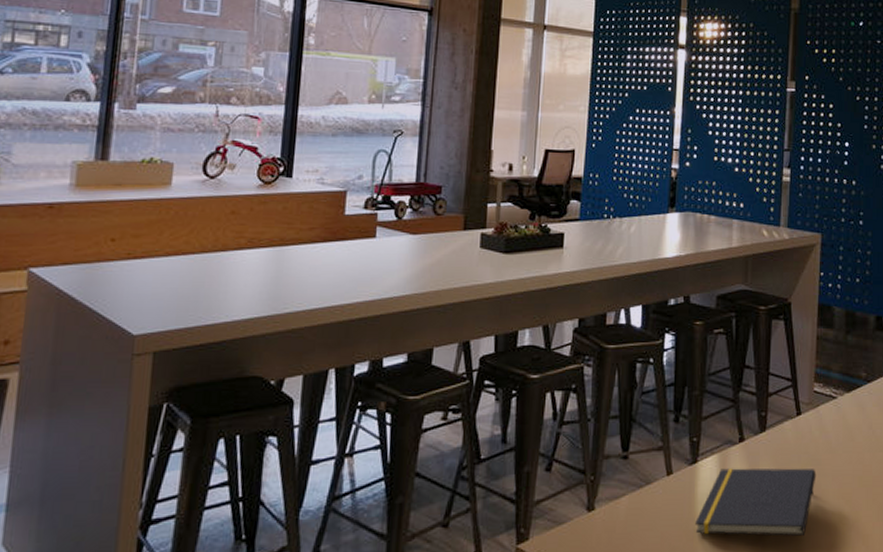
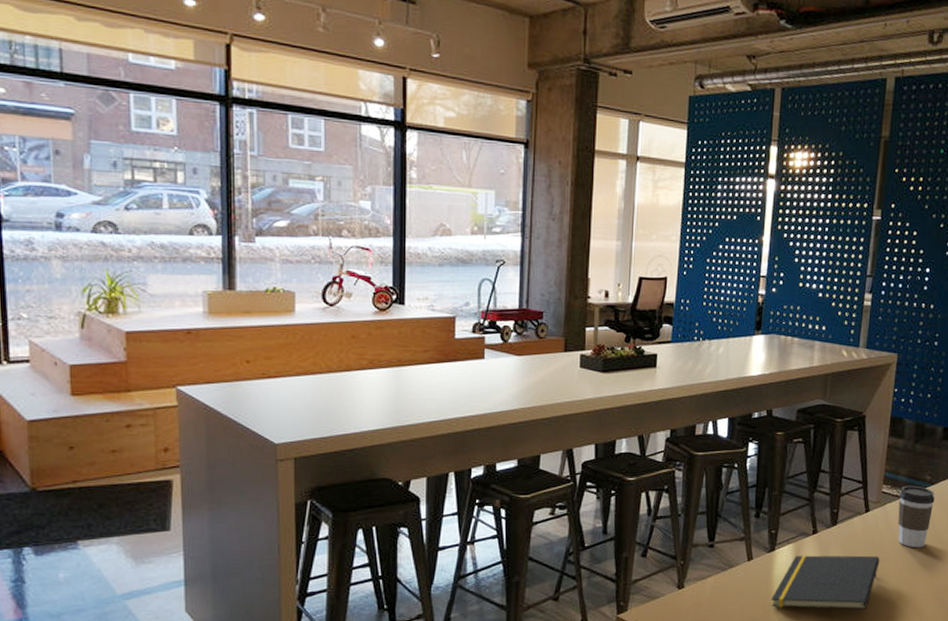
coffee cup: none [832,383,872,459] -> present [898,485,935,548]

